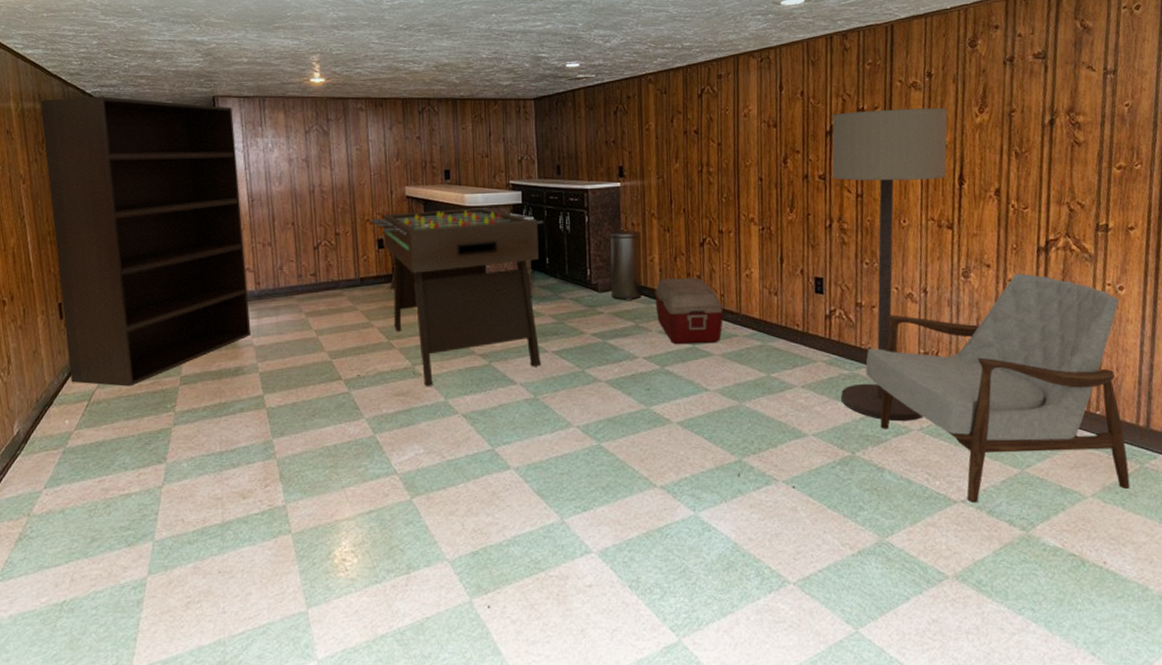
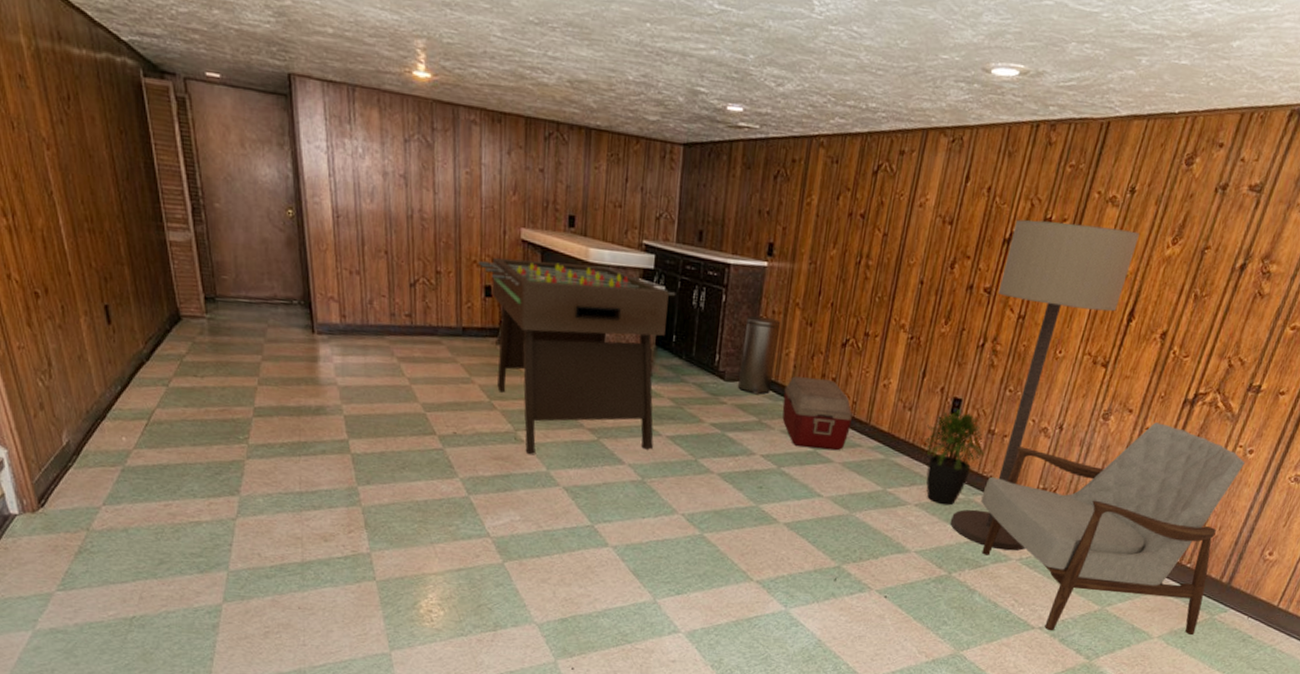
bookshelf: present [40,96,251,387] -> none [60,40,334,411]
potted plant: none [796,288,858,383] -> present [924,409,985,506]

